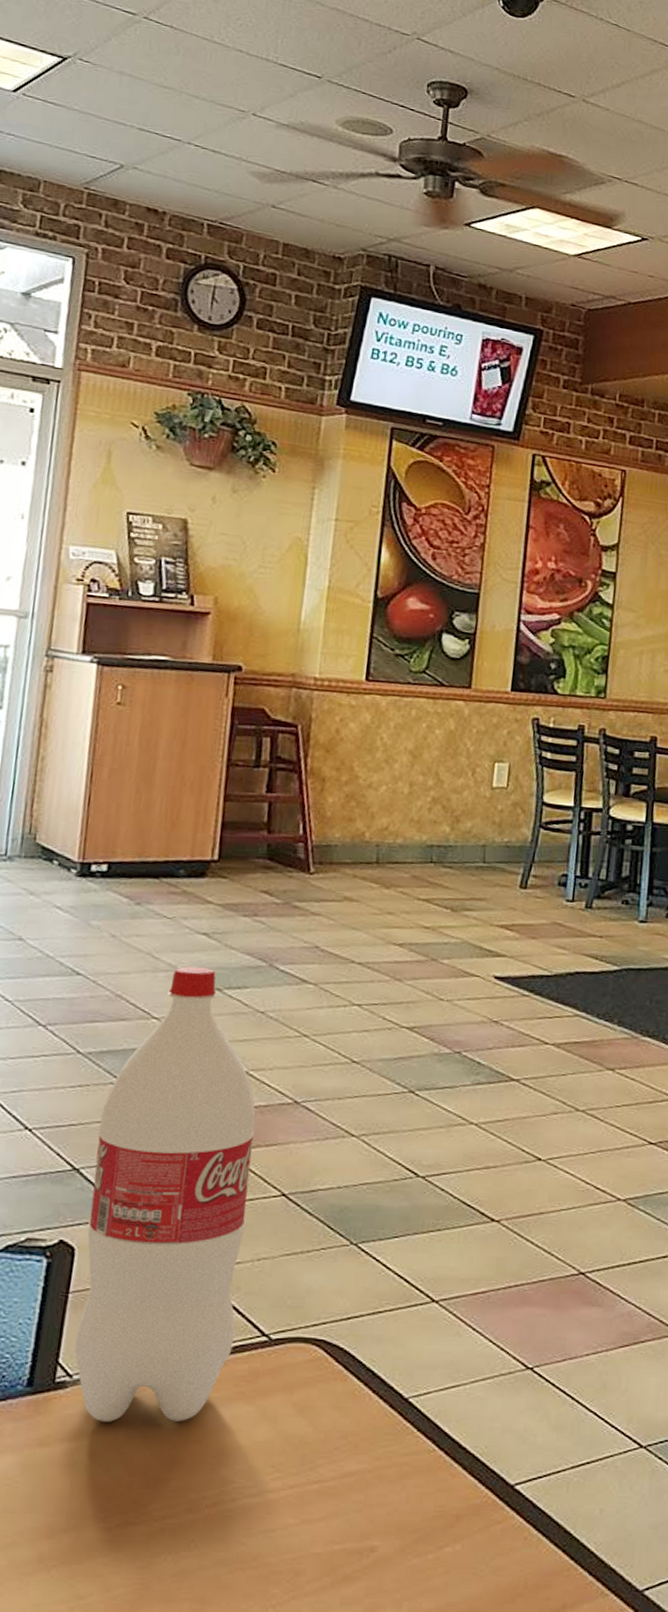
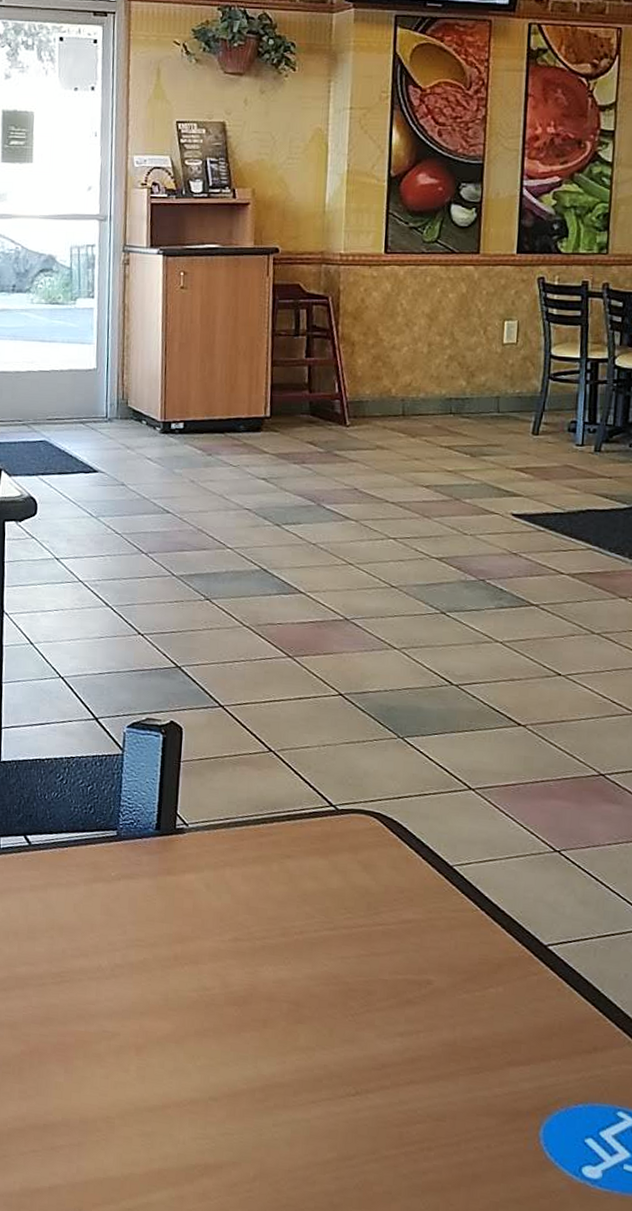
bottle: present [75,966,256,1422] -> none [188,506,314,867]

